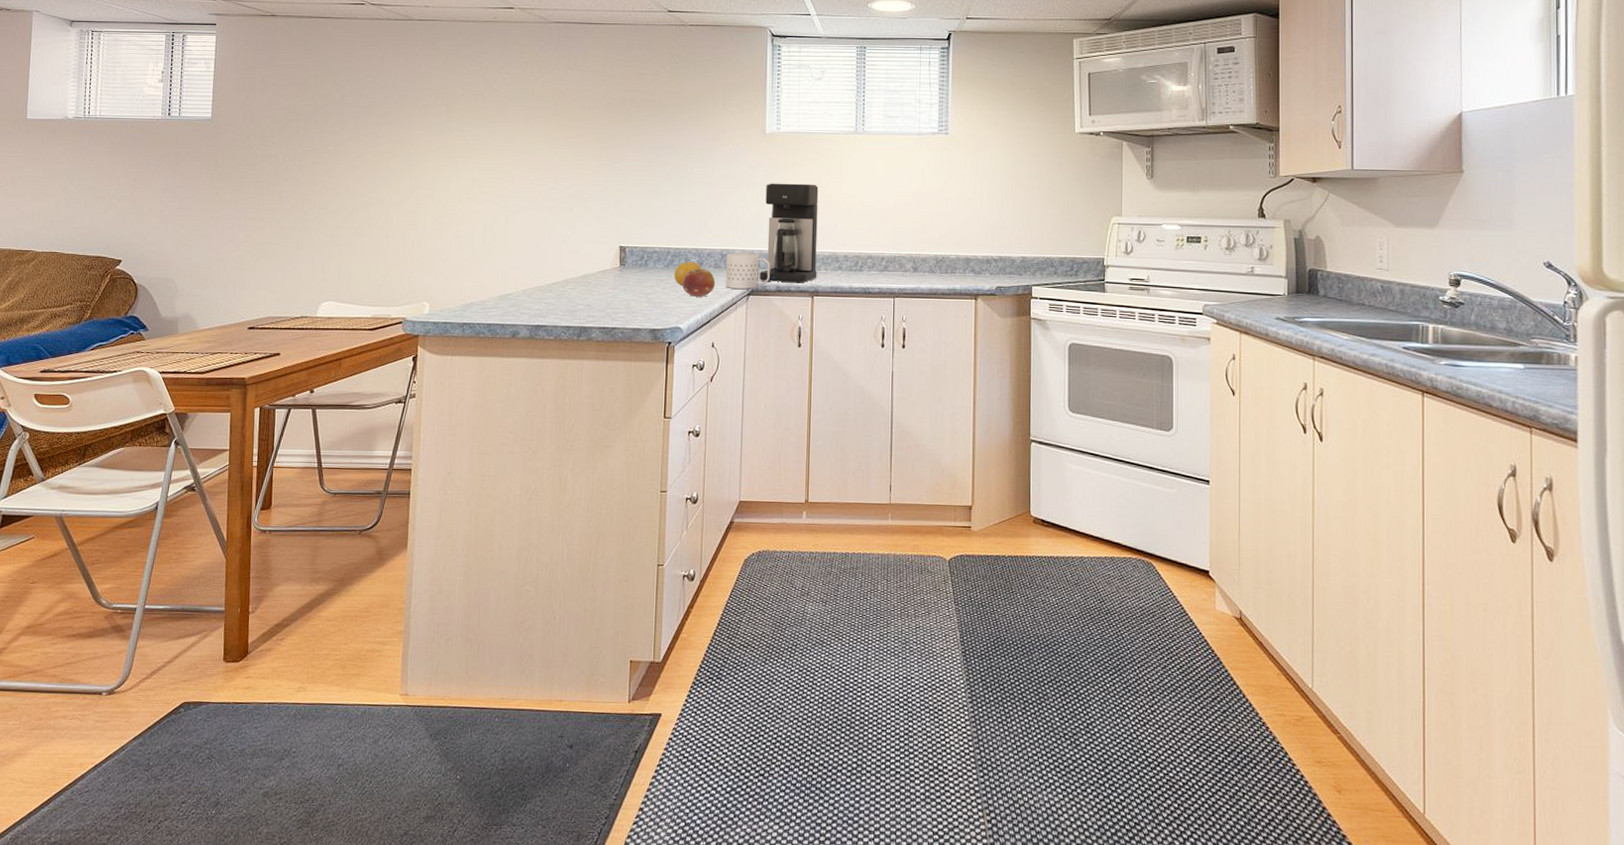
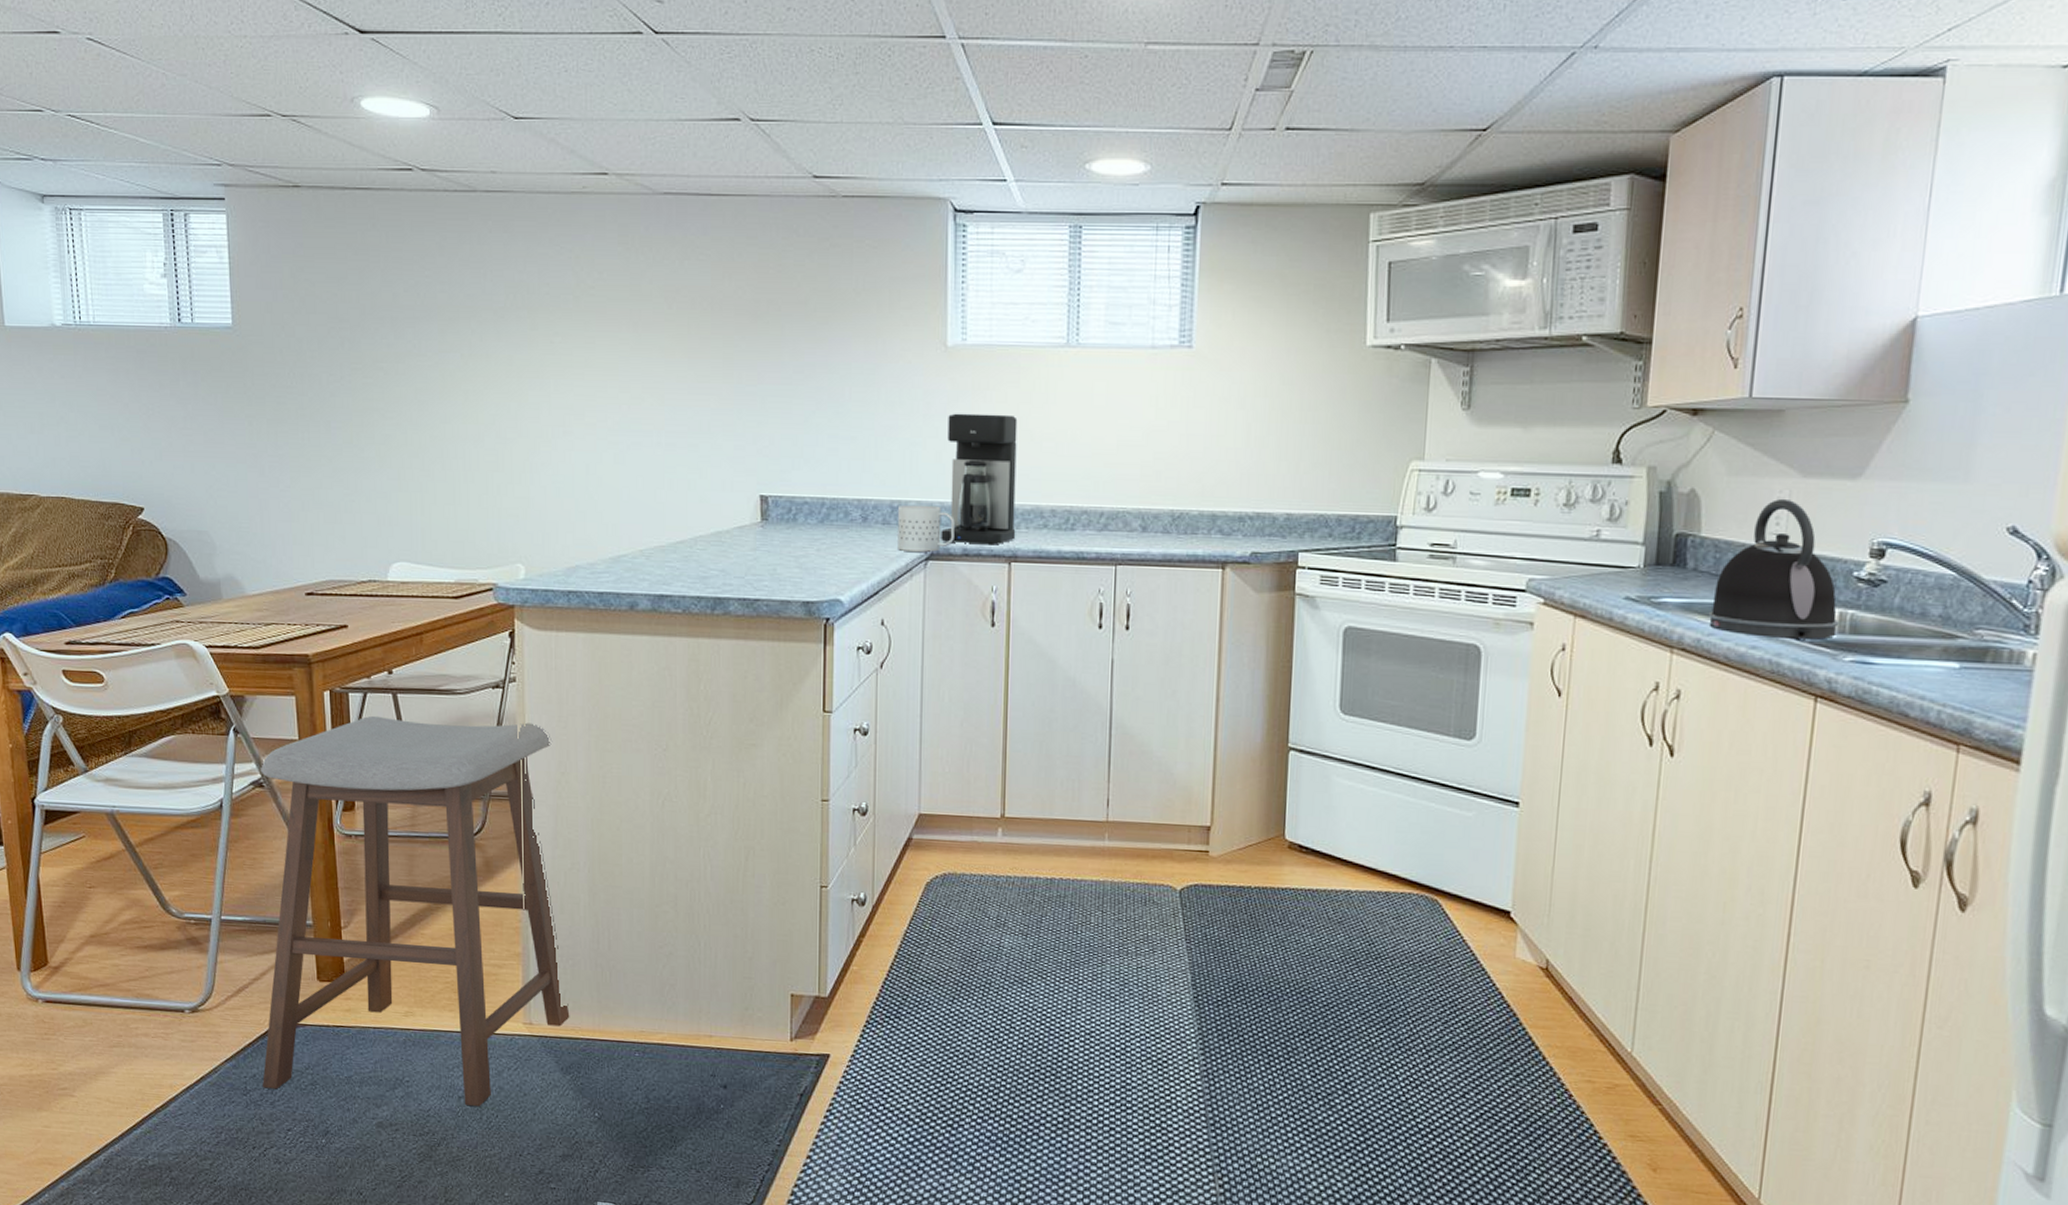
bar stool: none [164,428,441,774] -> present [261,715,570,1107]
fruit: present [674,261,703,287] -> none [830,516,867,548]
fruit: present [682,269,716,297] -> none [842,525,885,561]
kettle: none [1338,242,1434,348] -> present [1708,498,1840,640]

